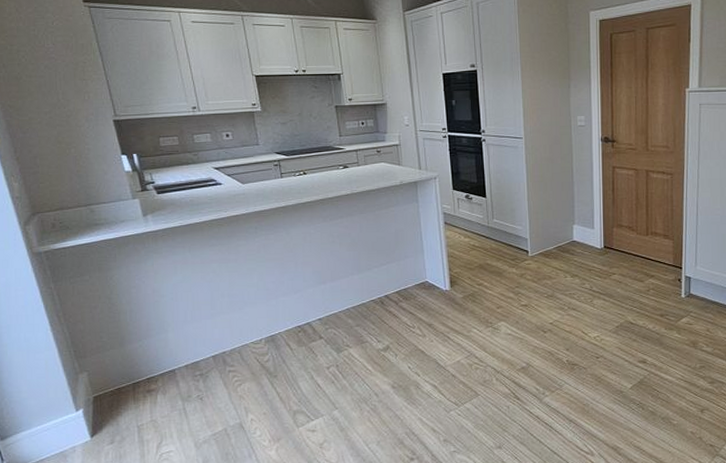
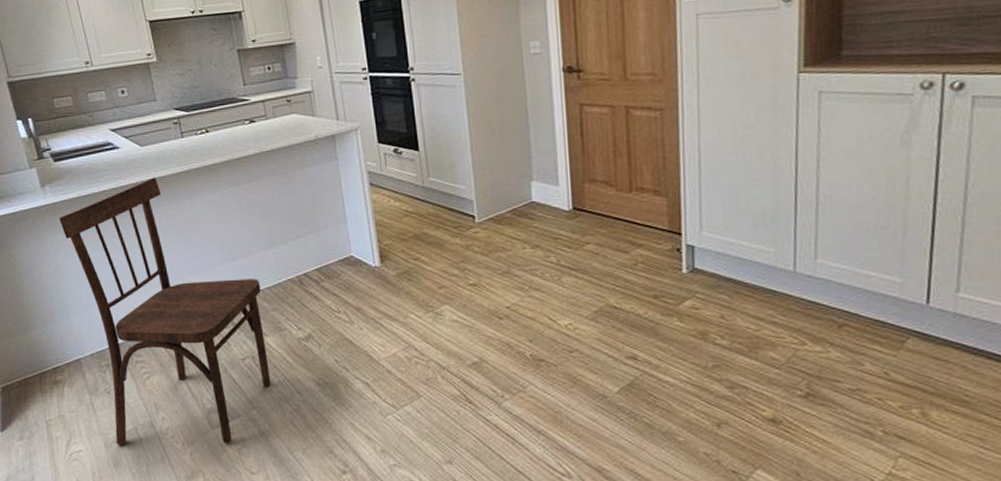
dining chair: none [160,211,352,445] -> present [59,177,271,445]

